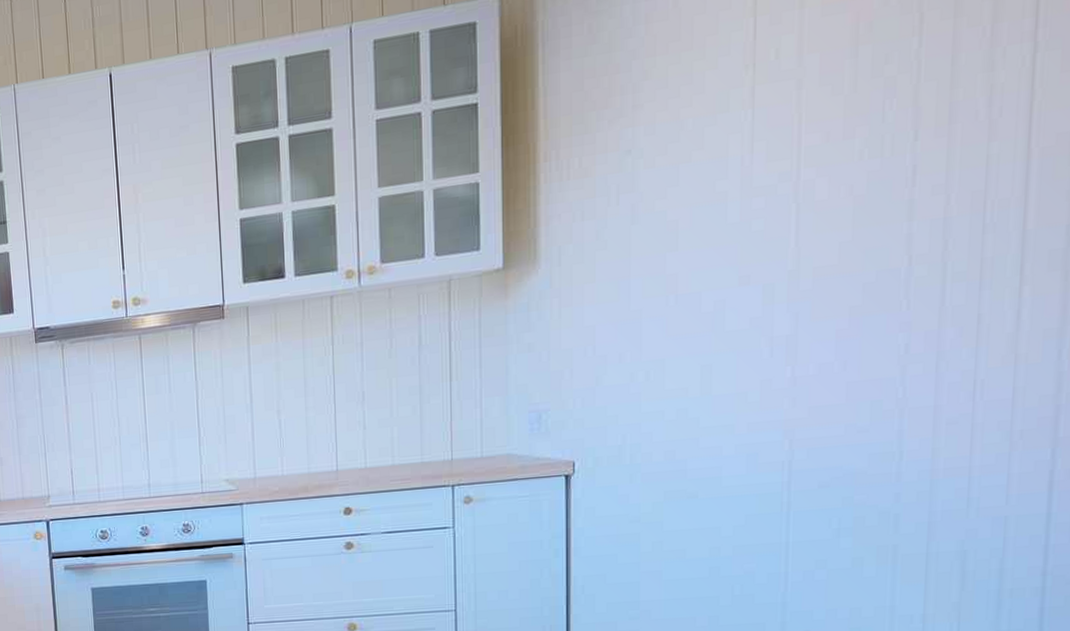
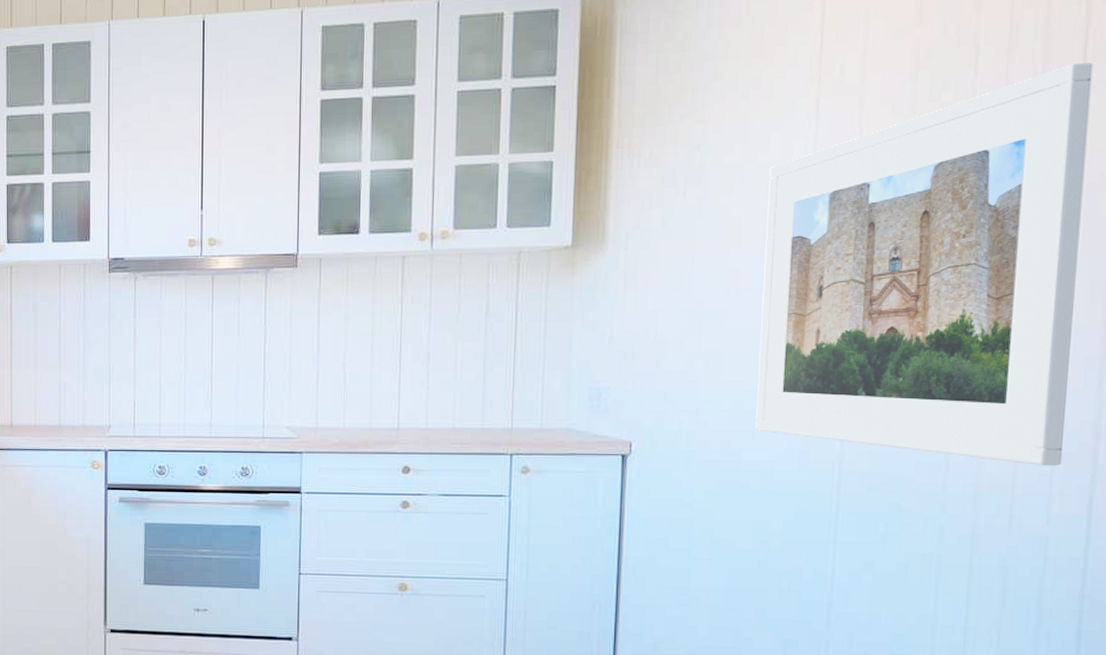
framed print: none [701,17,1046,446] -> present [755,63,1093,466]

